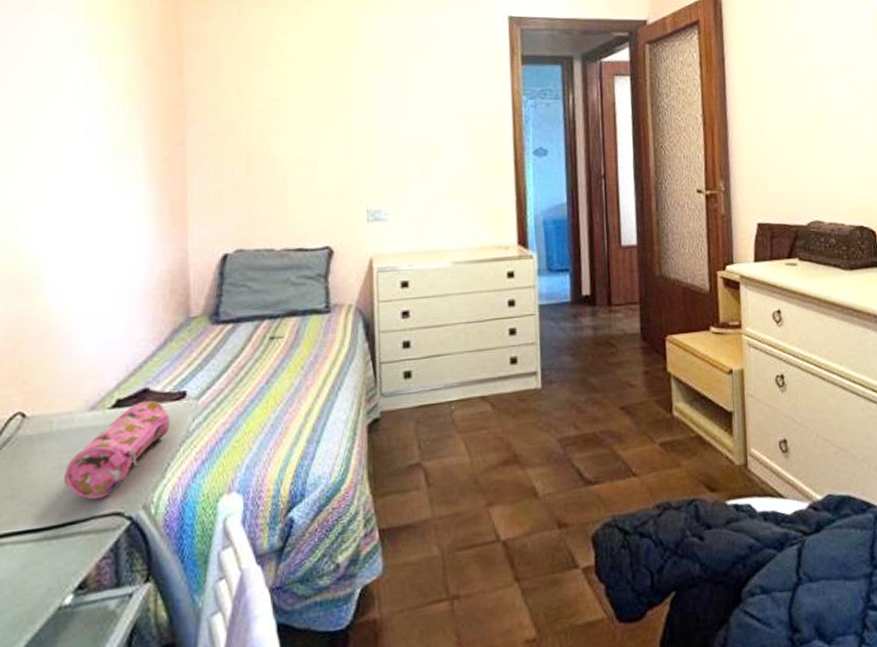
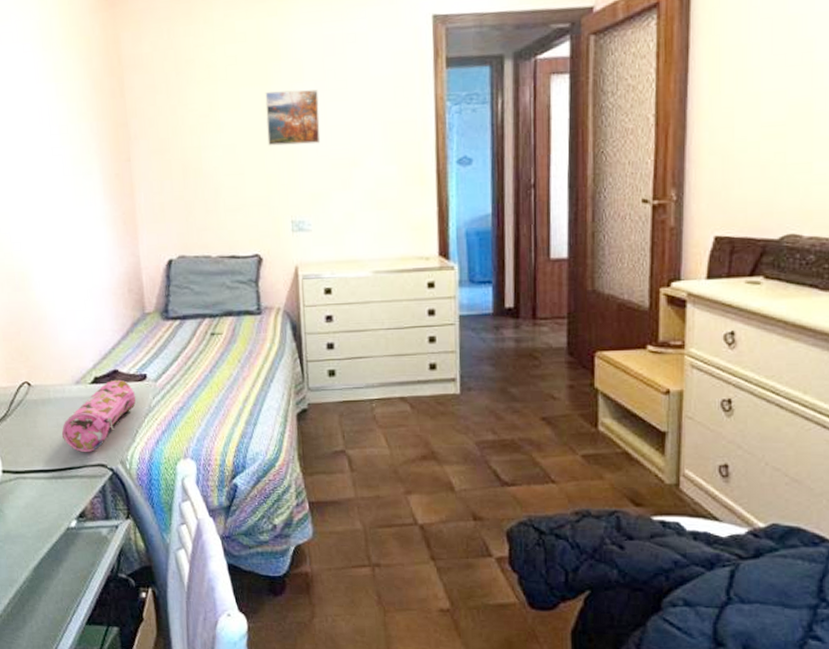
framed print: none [342,77,399,133] -> present [265,89,321,146]

